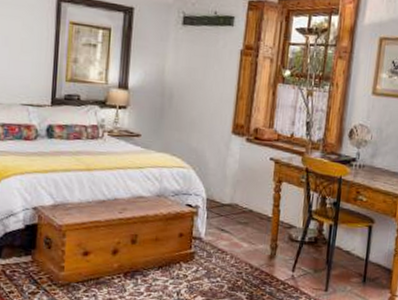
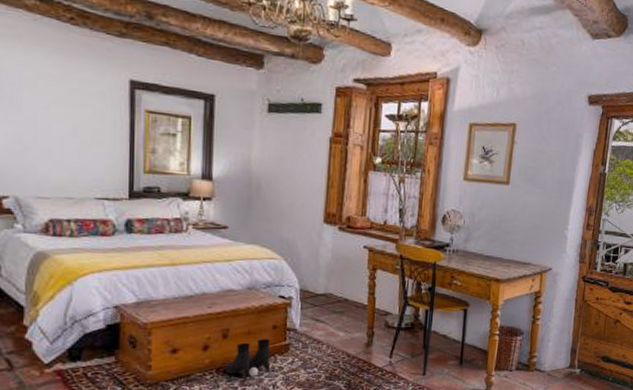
boots: none [132,246,177,283] -> present [225,339,271,376]

